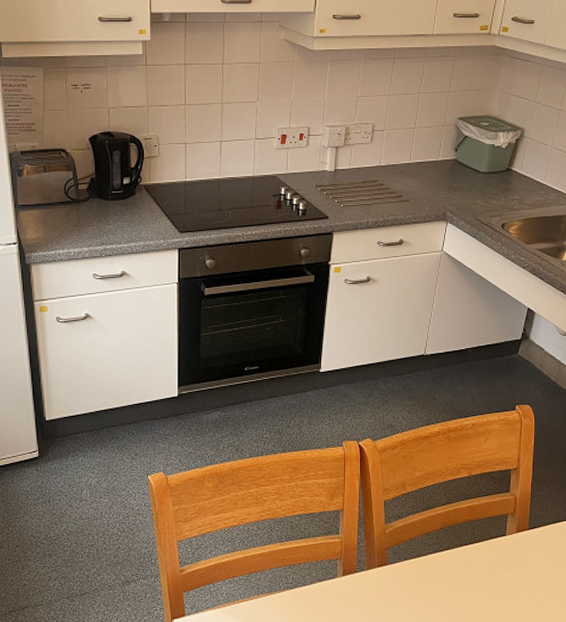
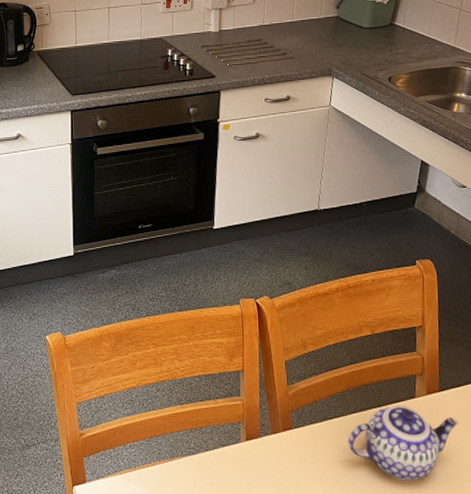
teapot: none [440,542,545,612] -> present [348,405,459,481]

